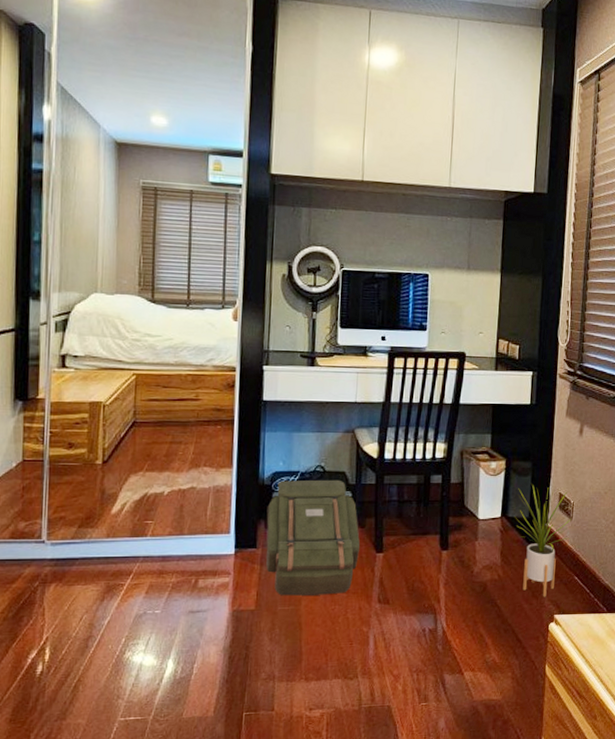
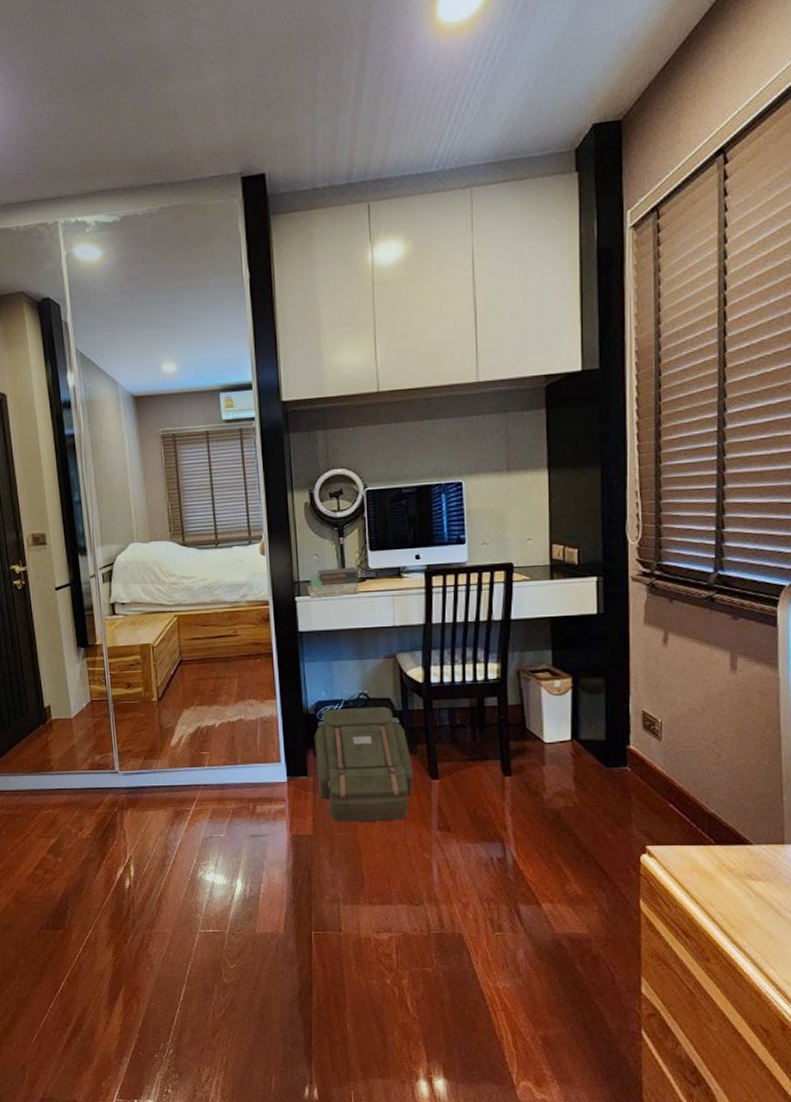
books: none [275,341,328,369] -> present [306,567,360,598]
house plant: present [515,485,572,597] -> none [588,703,660,826]

